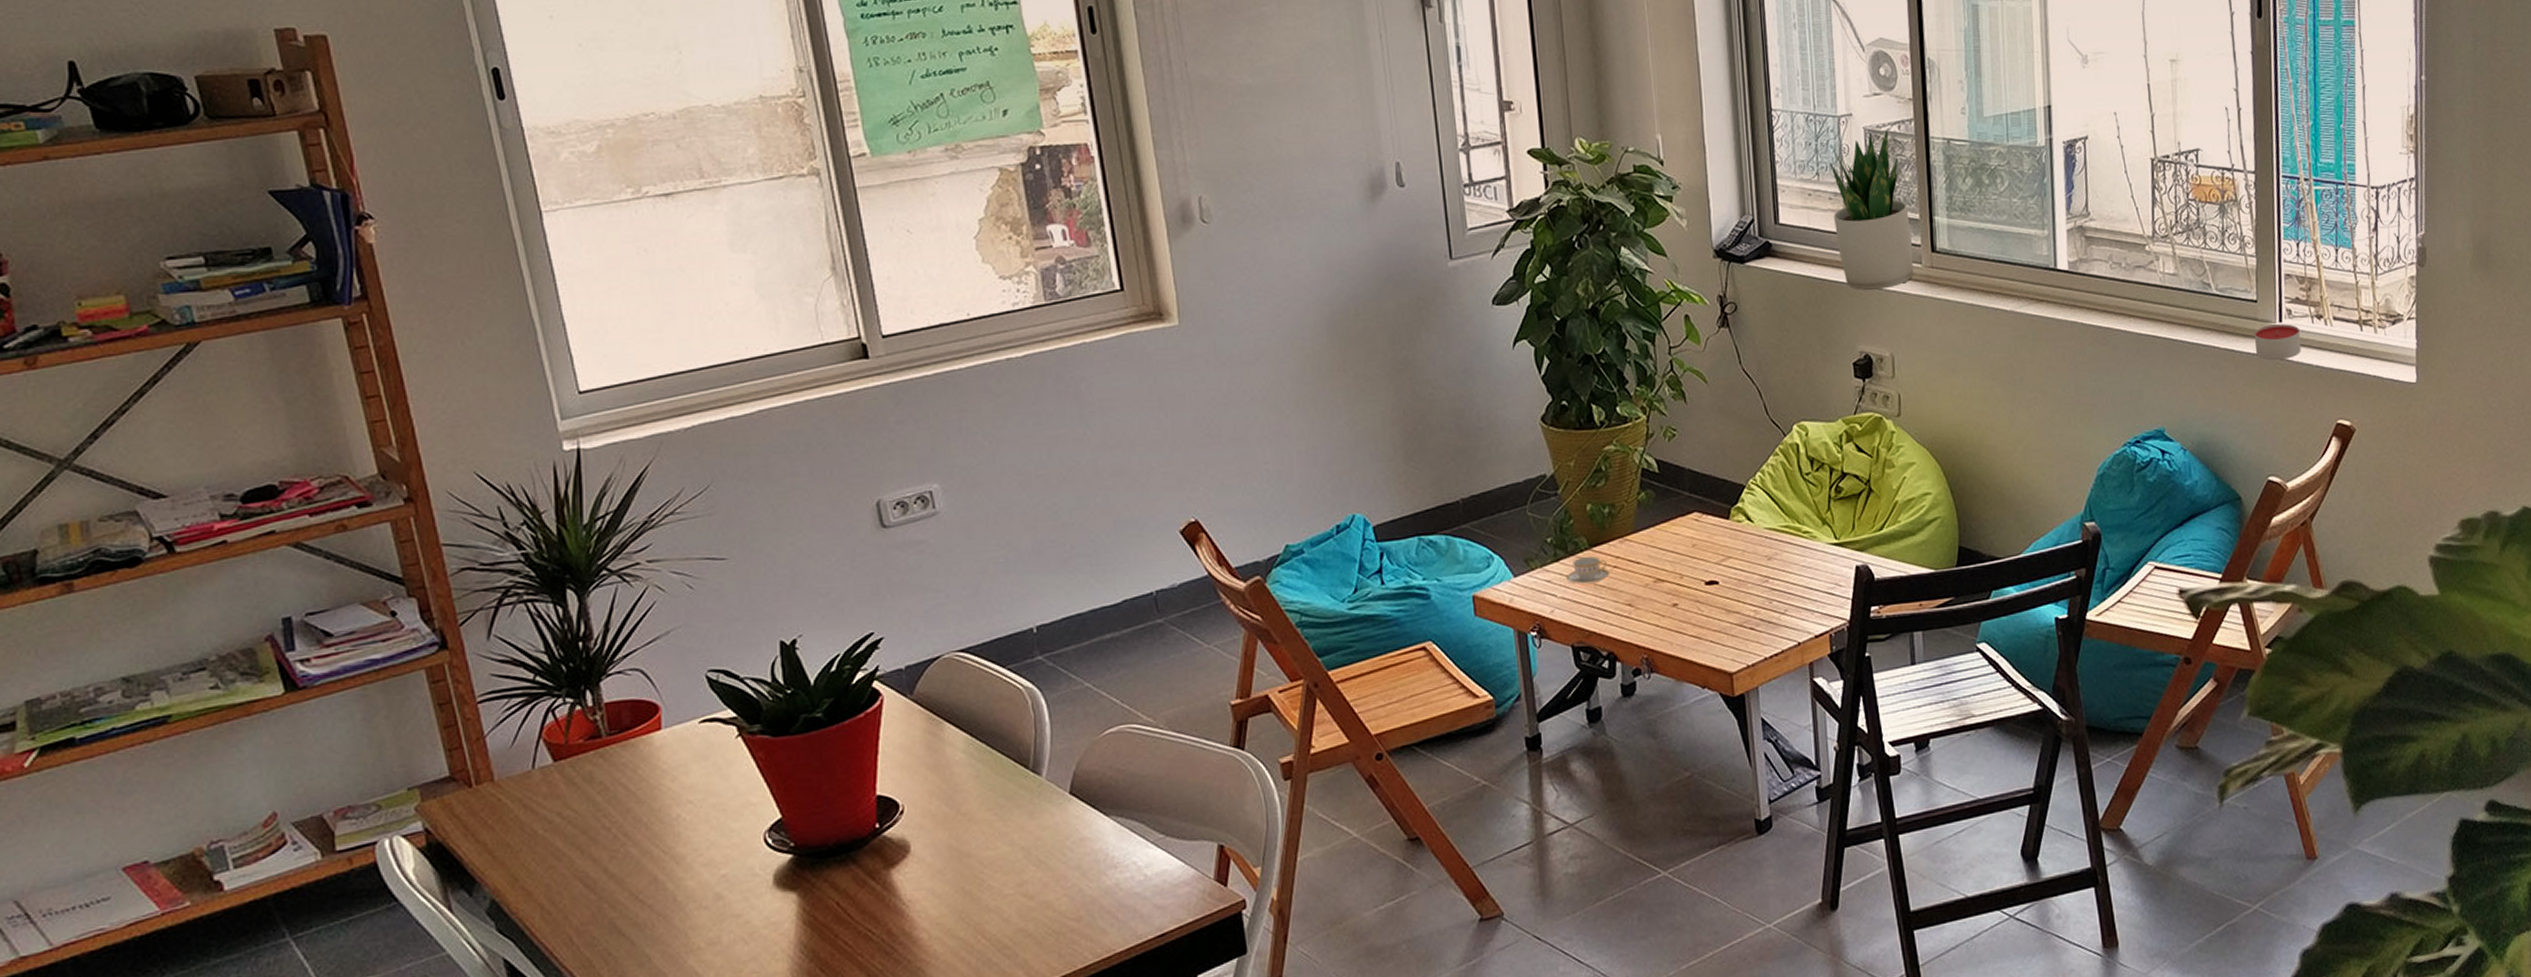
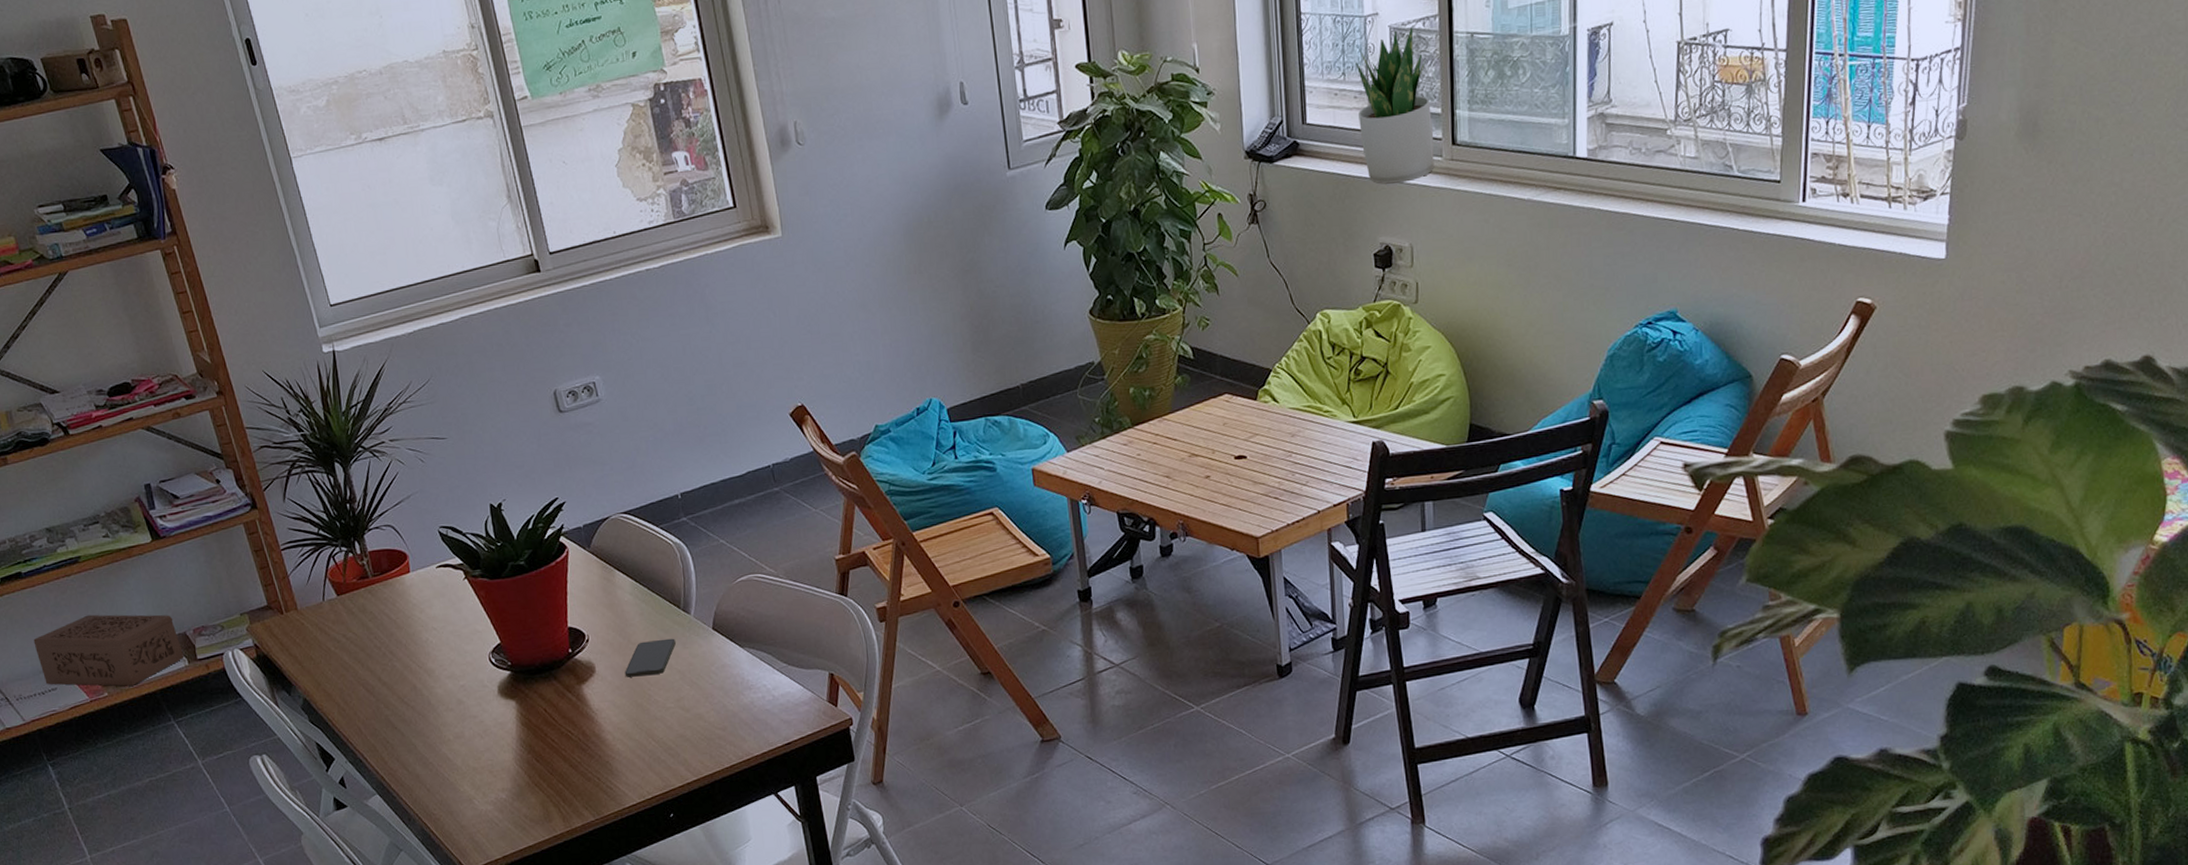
decorative box: none [81,792,316,893] -> present [33,614,184,686]
phone: none [949,806,1020,858] -> present [624,638,676,677]
teacup: present [1565,556,1610,587] -> none [1111,434,1150,461]
candle: present [2254,324,2301,361] -> none [1775,203,1824,241]

